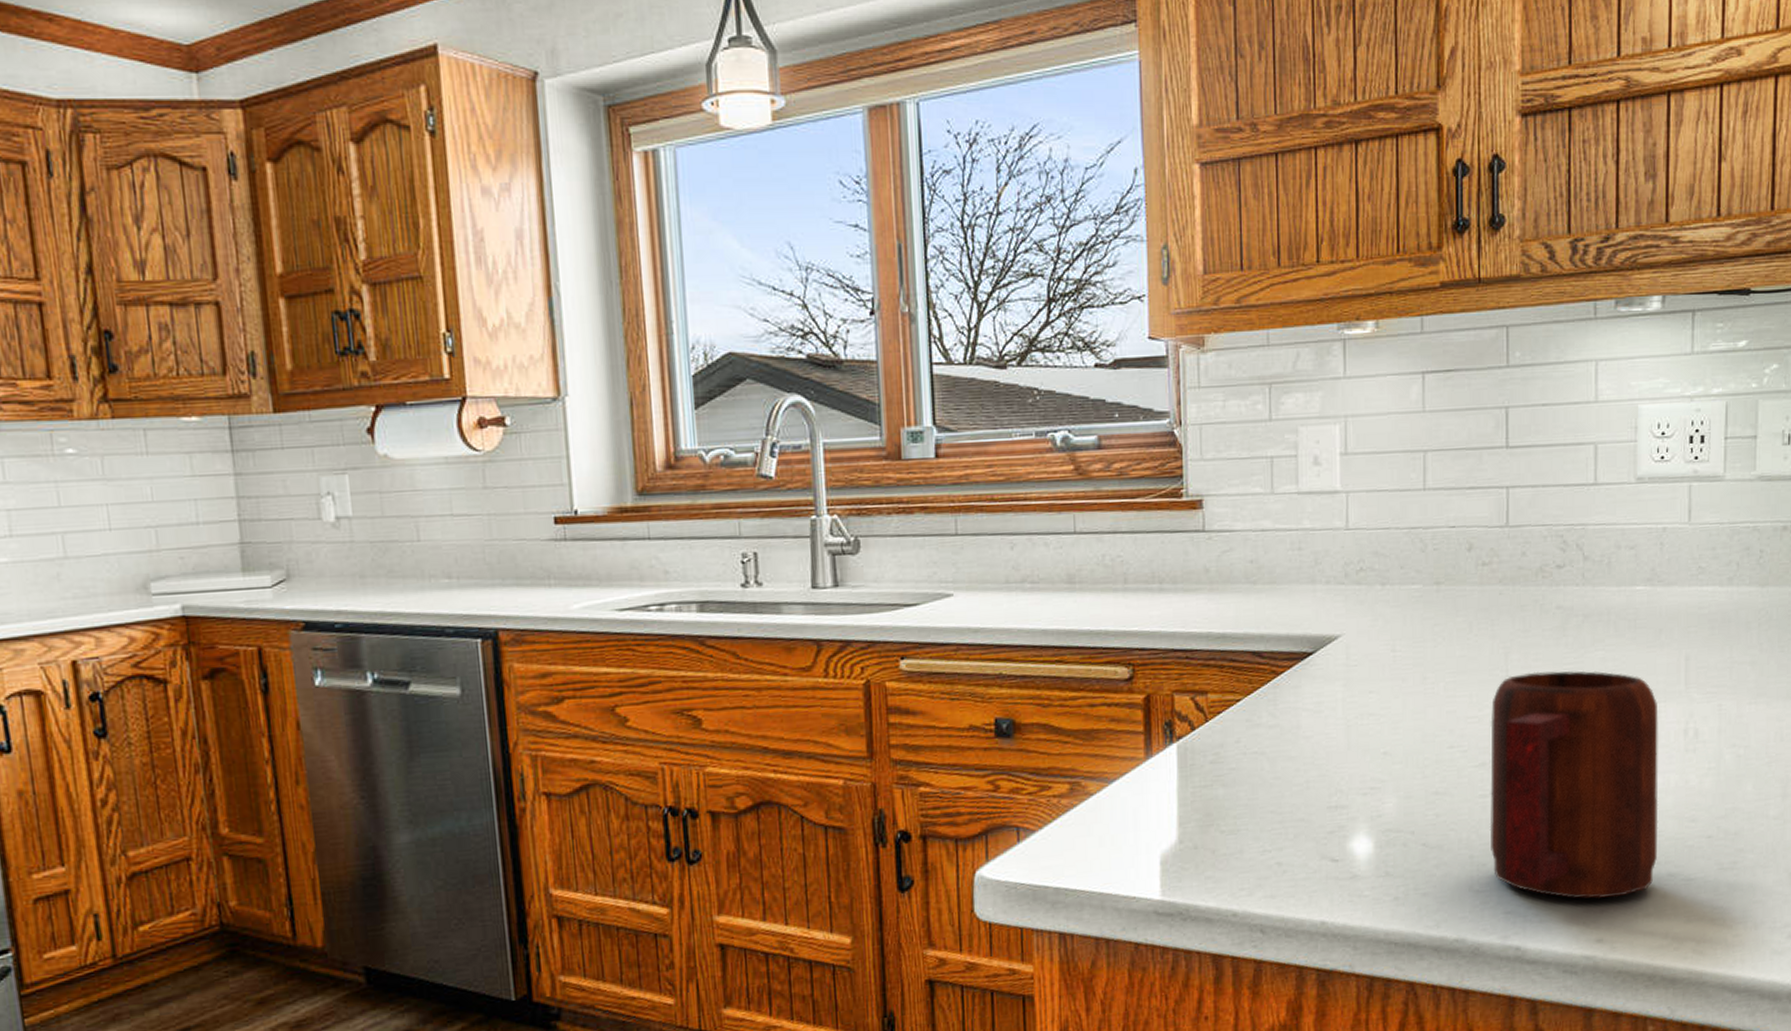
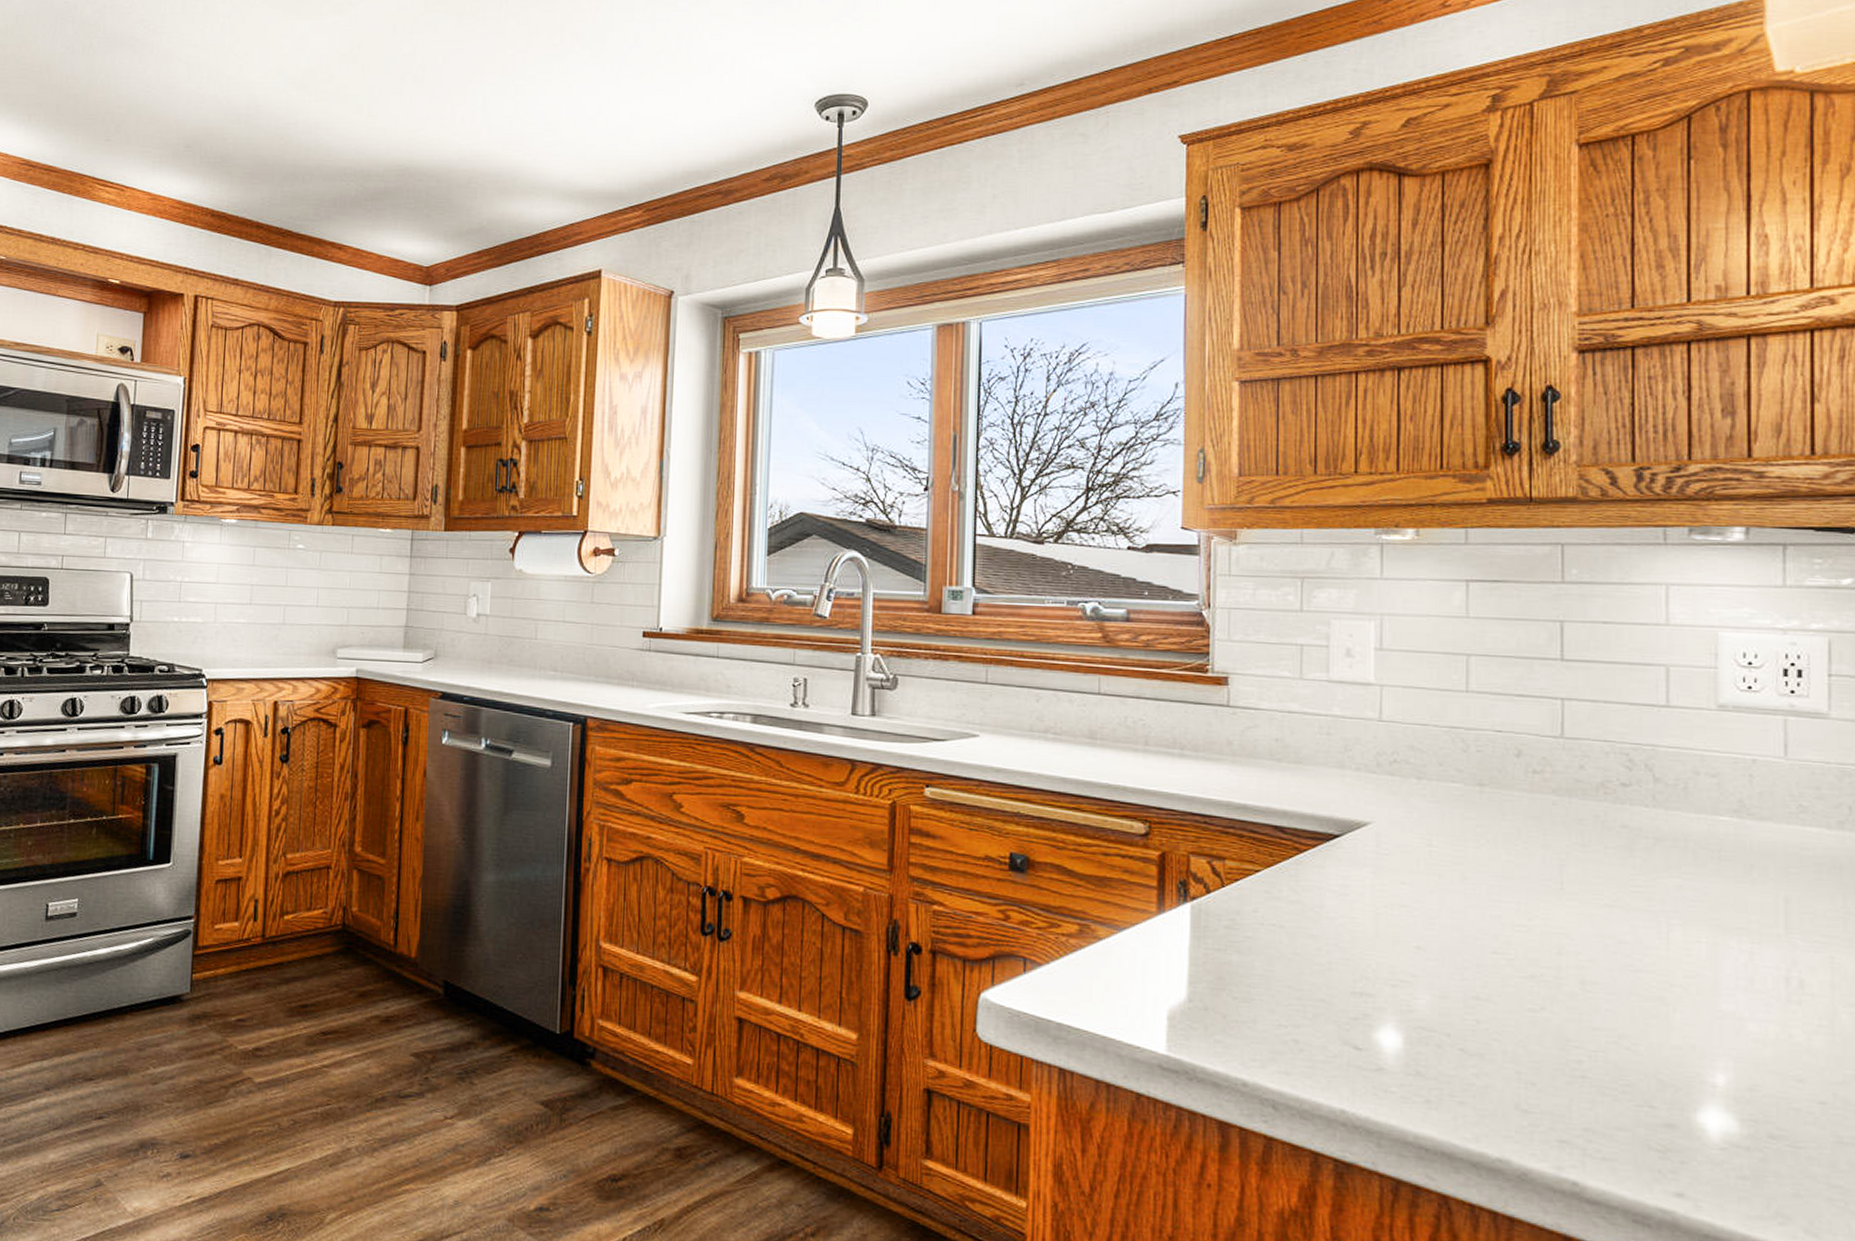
mug: present [1489,670,1659,900] -> none [1540,888,1754,1151]

